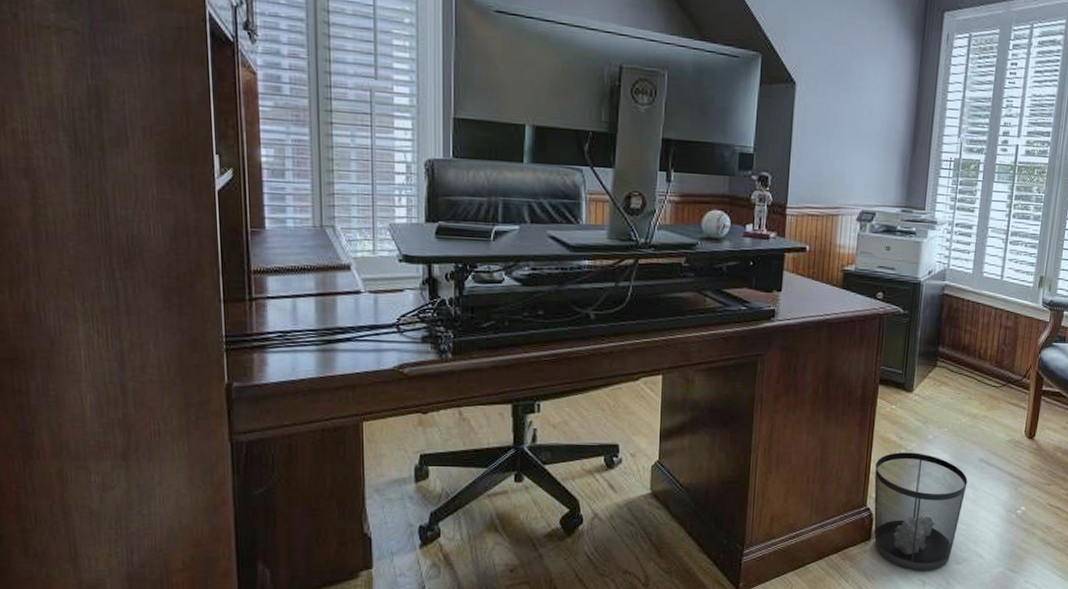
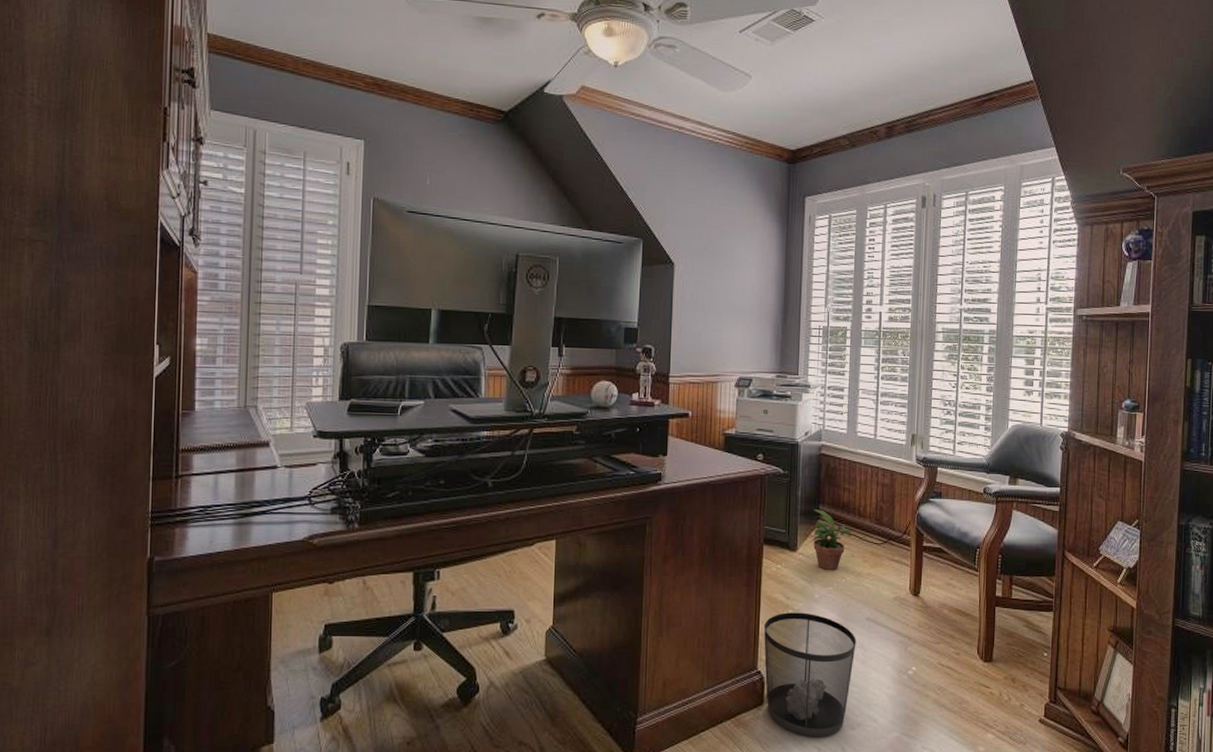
potted plant: none [928,351,971,413] -> present [811,509,852,571]

